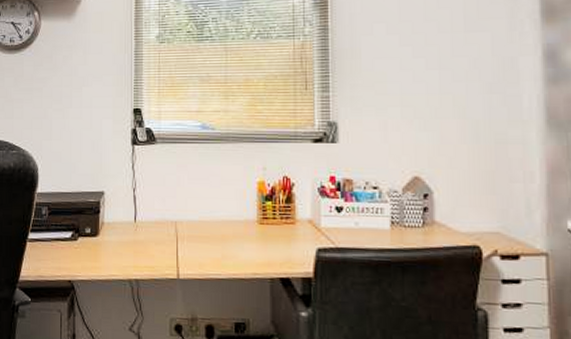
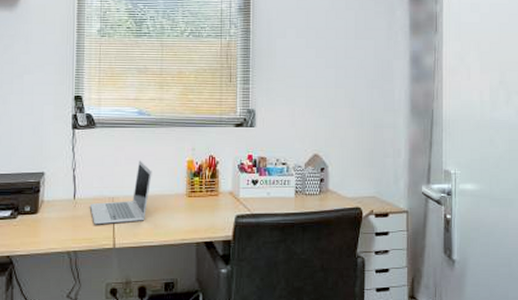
laptop: none [152,179,218,252] -> present [90,159,152,225]

